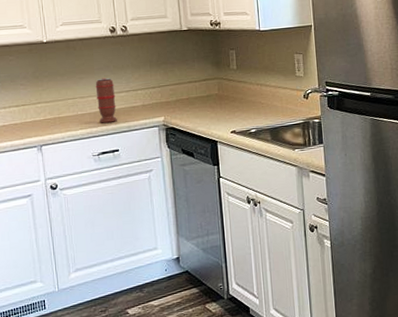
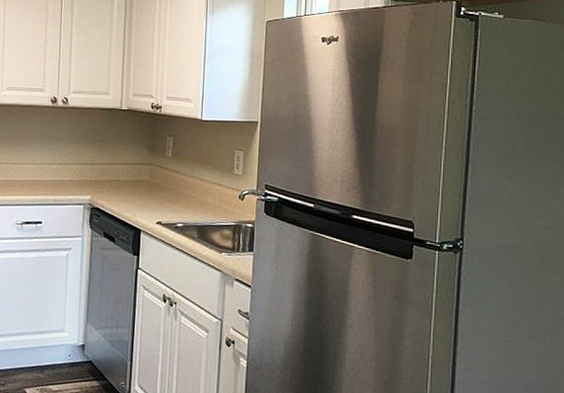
spice grinder: present [95,77,117,123] -> none [28,147,48,193]

